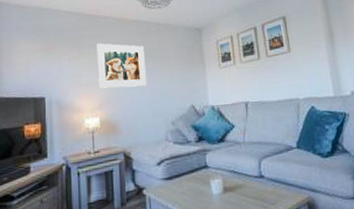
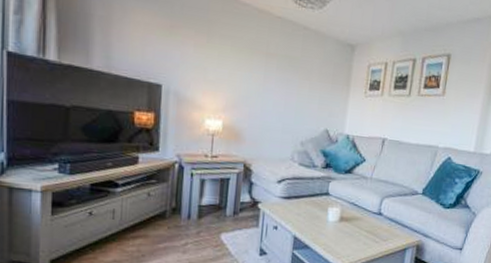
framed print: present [96,43,146,89] -> none [225,35,285,97]

